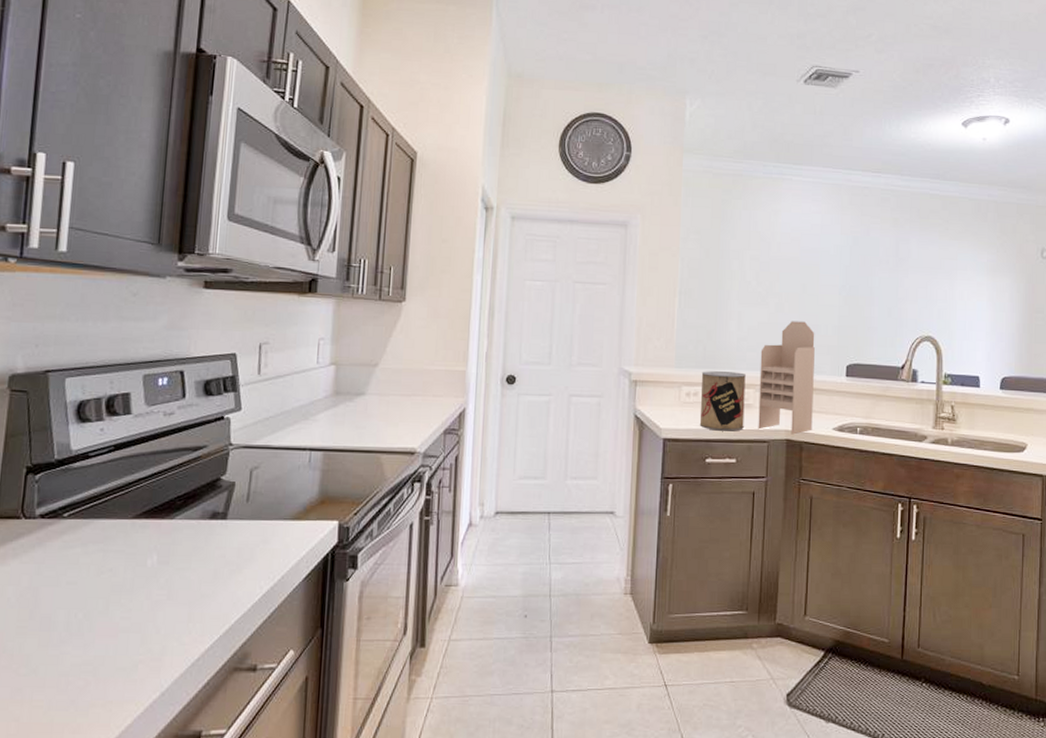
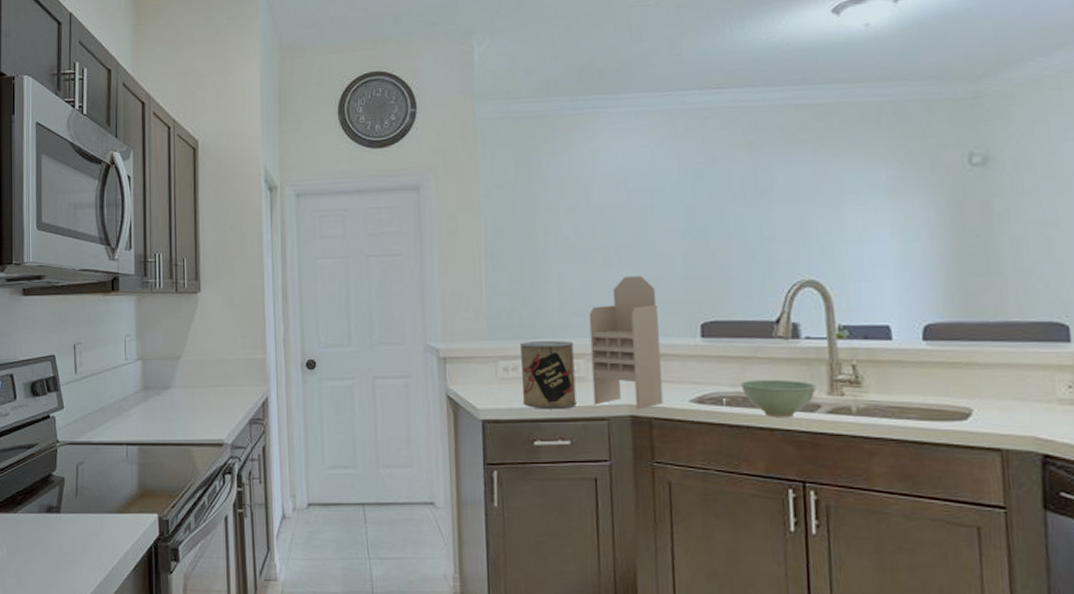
bowl: none [872,413,925,446] -> present [741,379,816,418]

